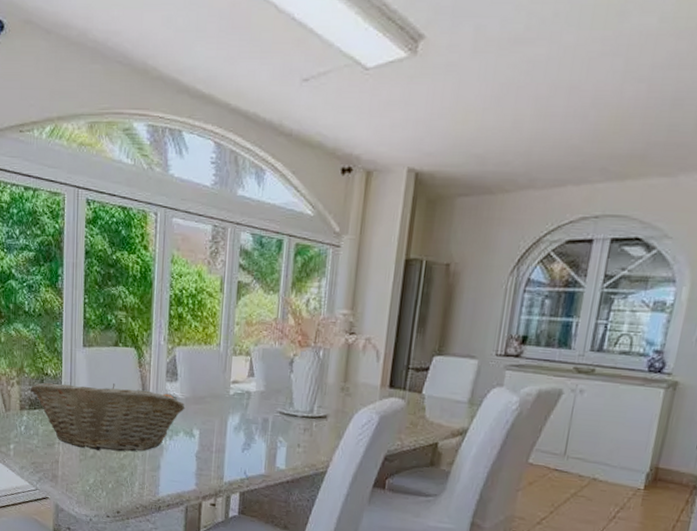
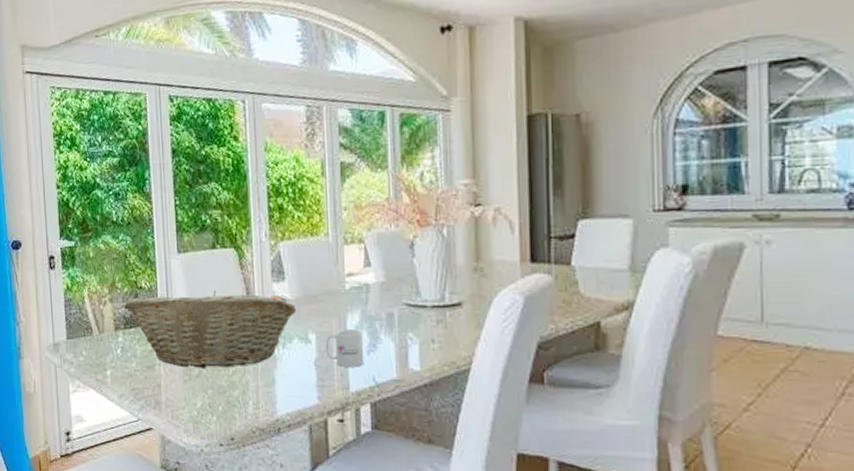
mug: none [206,428,241,462] -> present [325,328,365,367]

